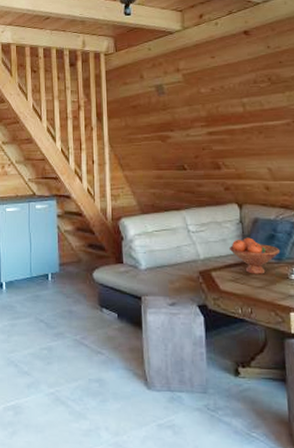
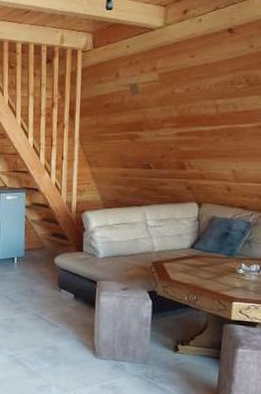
fruit bowl: present [228,237,281,274] -> none [183,234,232,268]

